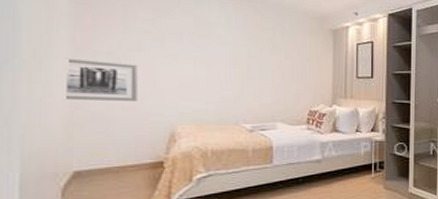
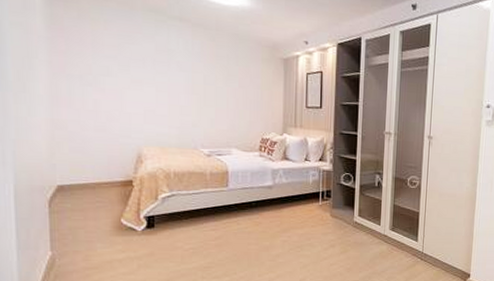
wall art: present [65,58,138,101] -> none [44,80,108,123]

